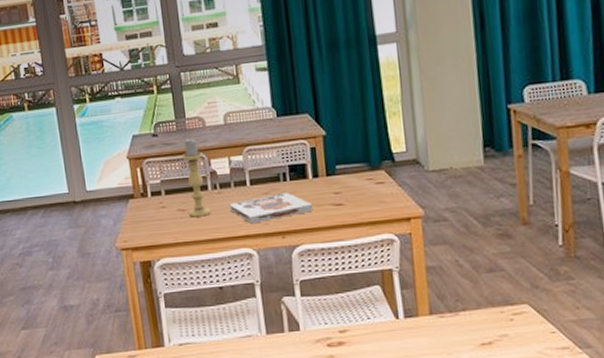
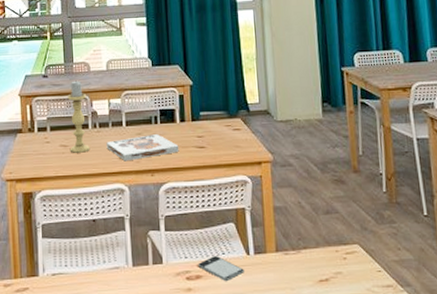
smartphone: none [340,321,393,347] -> present [198,256,244,281]

